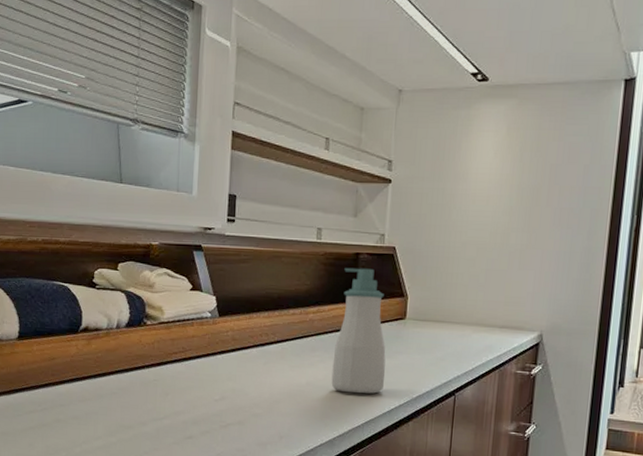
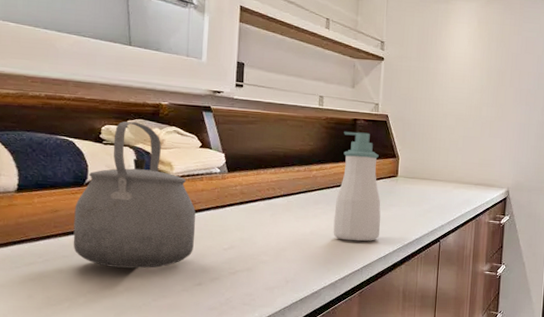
tea kettle: none [69,264,186,419] -> present [73,121,196,269]

